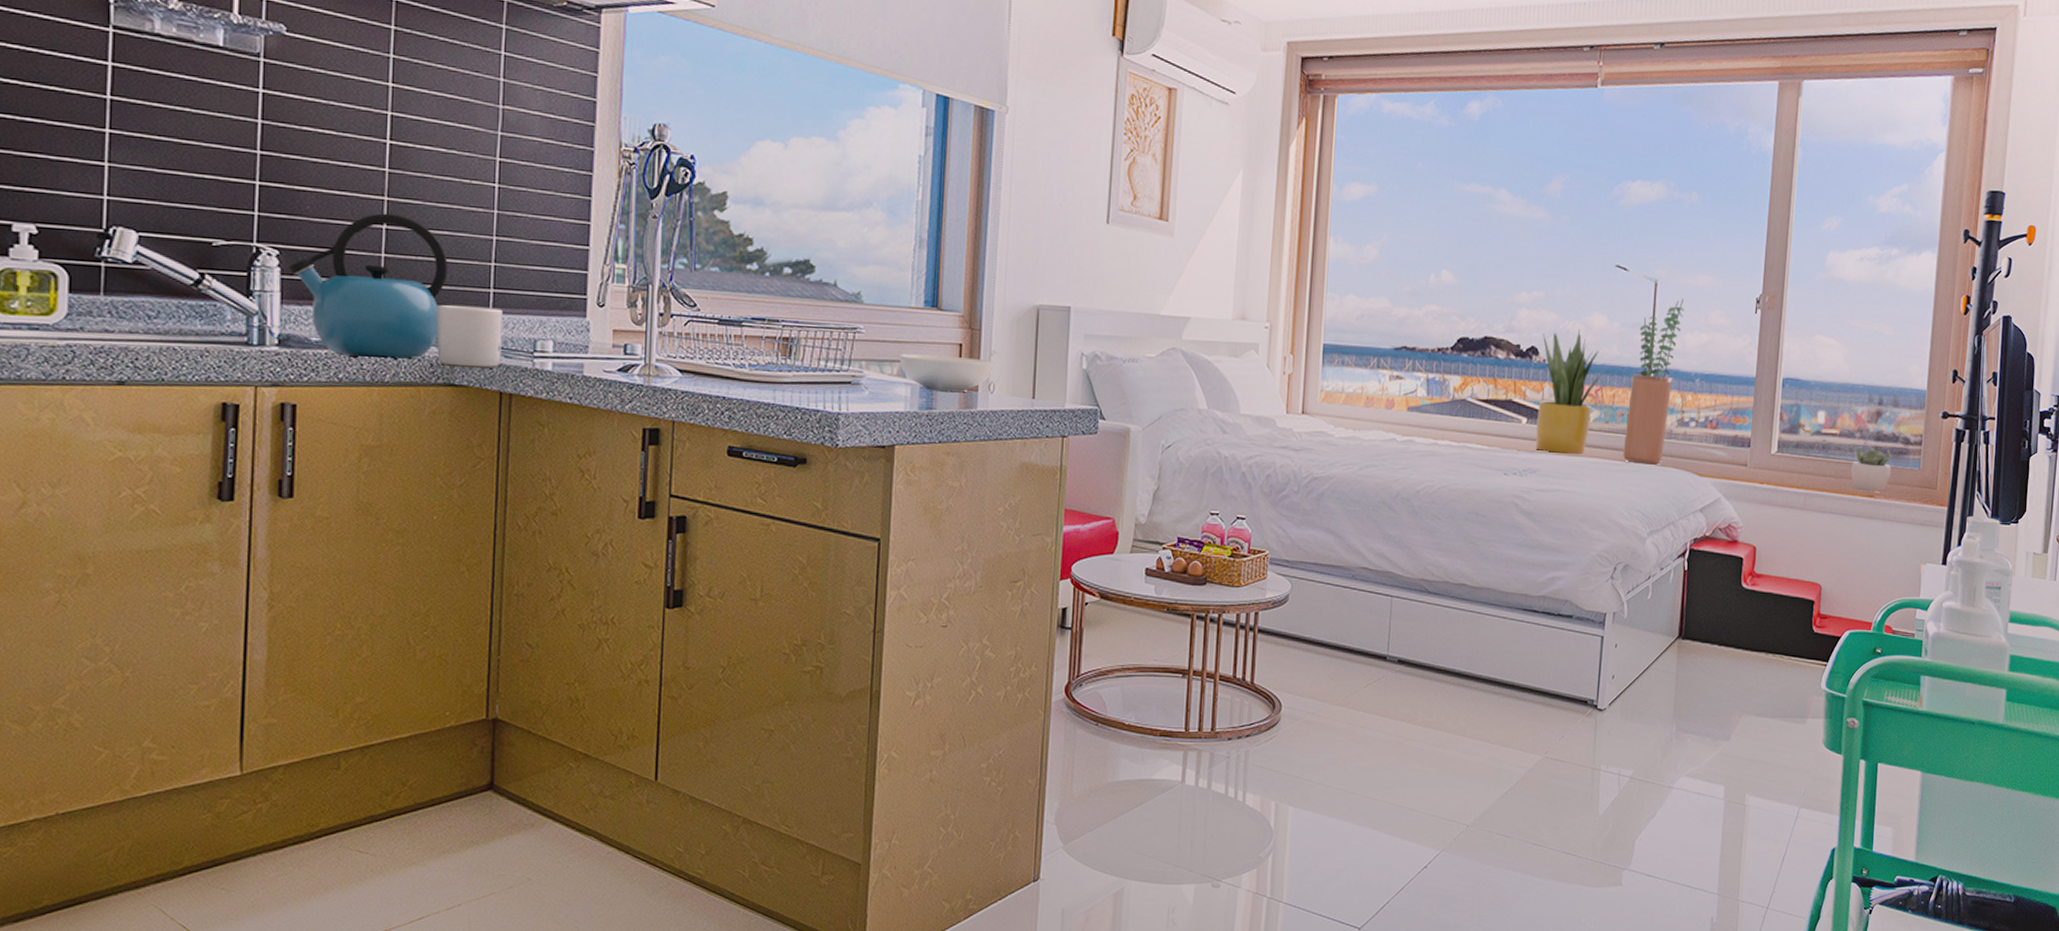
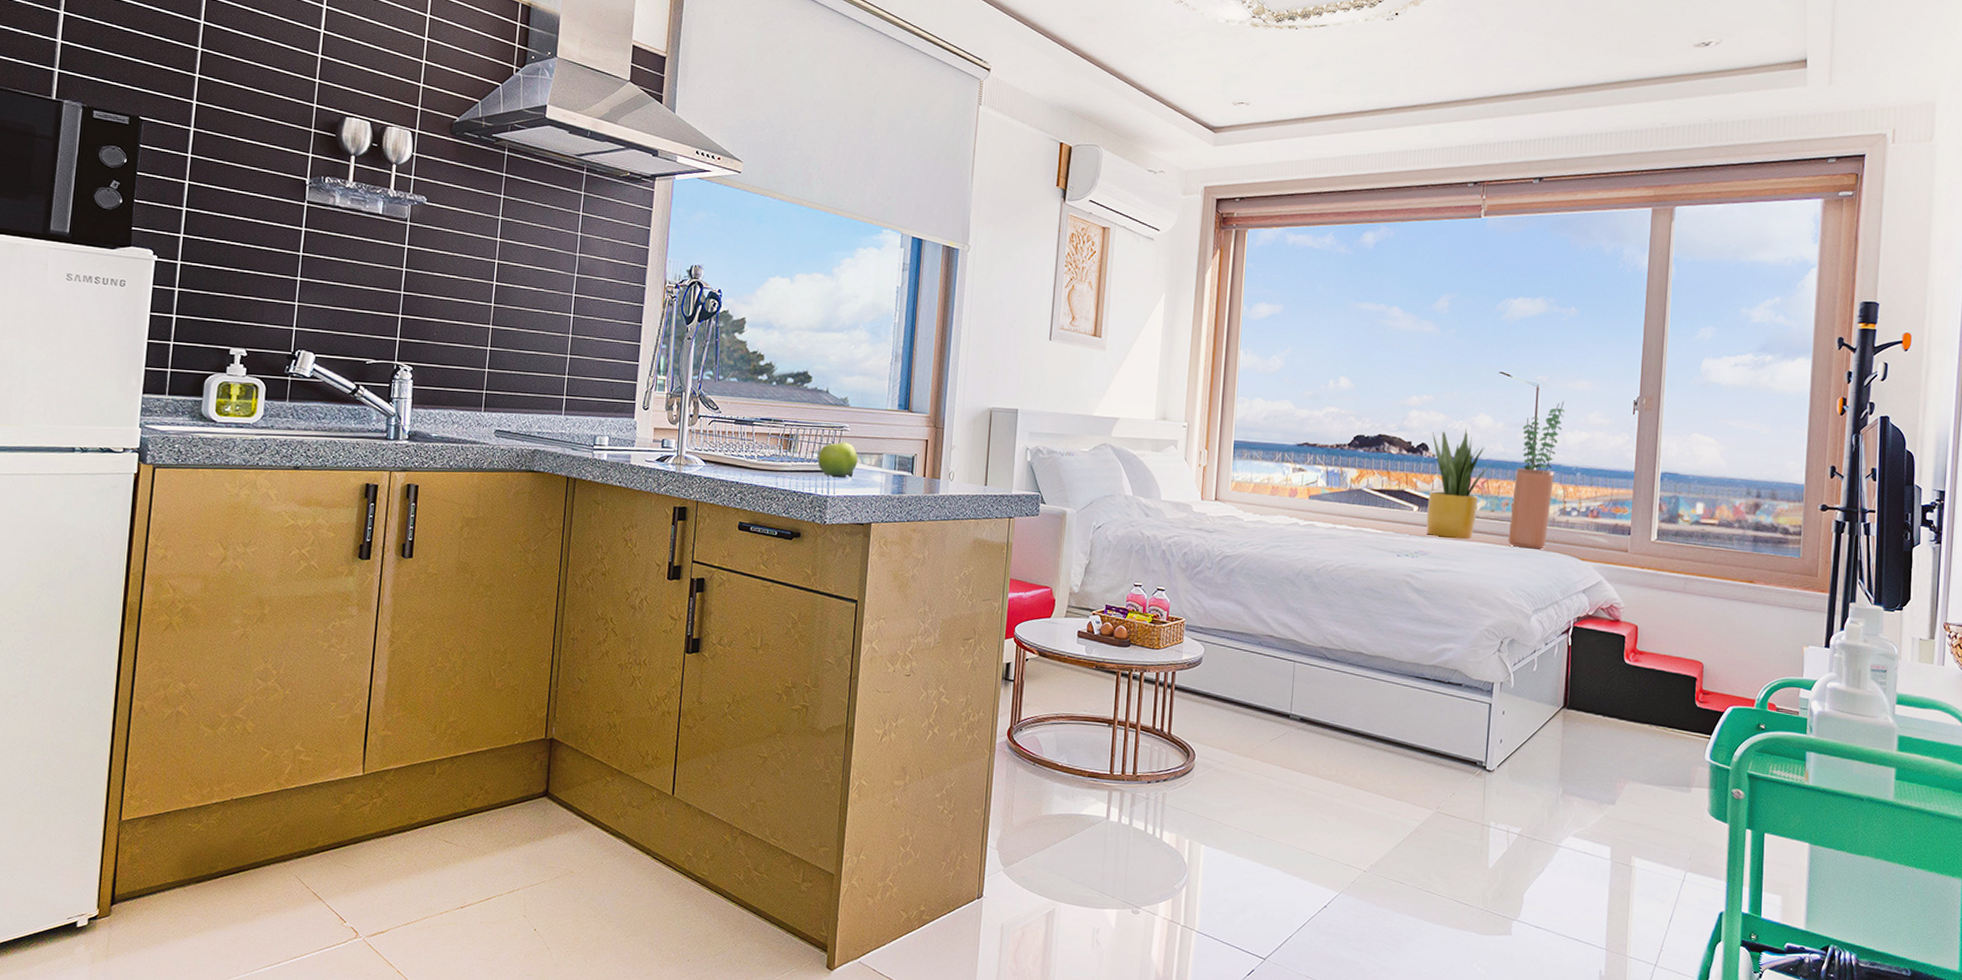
kettle: present [289,213,448,359] -> none [419,337,533,450]
mug: present [435,304,503,369] -> none [522,408,572,459]
fruit: none [825,346,876,391] -> present [817,441,858,478]
bowl: present [899,354,994,393] -> none [876,448,954,480]
succulent plant: present [1850,447,1892,492] -> none [1730,536,1772,578]

